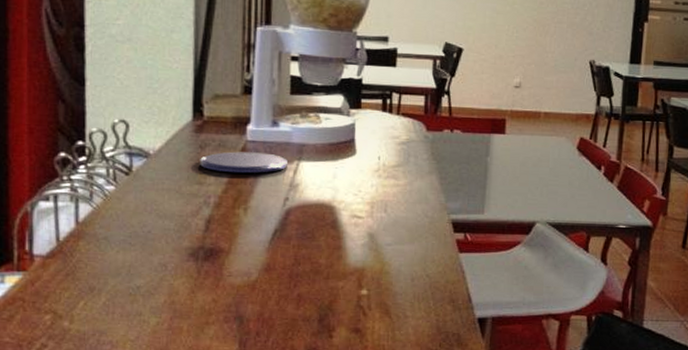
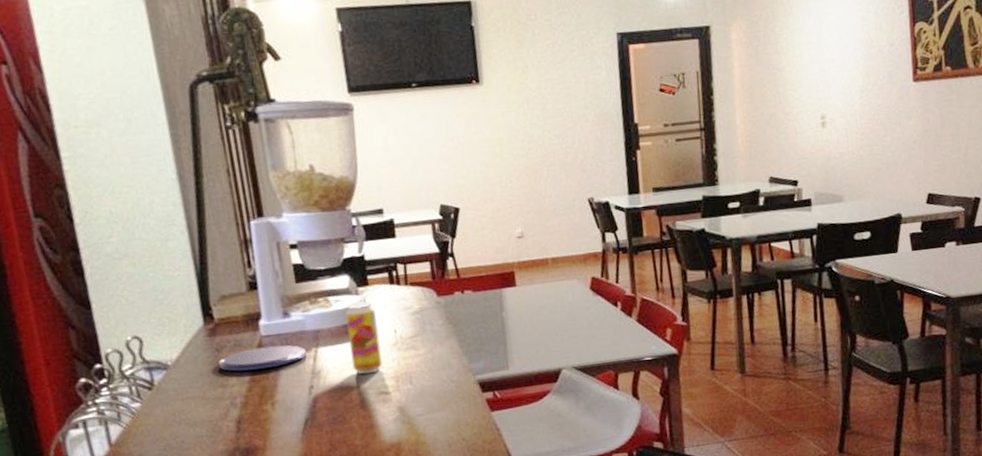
beverage can: none [331,121,364,196] -> present [345,299,382,375]

